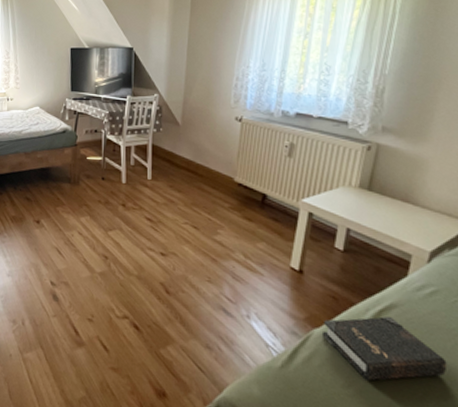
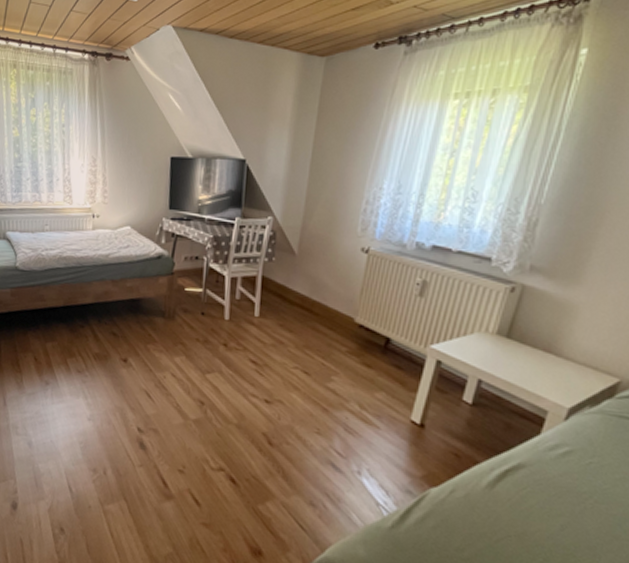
hardback book: present [321,316,448,381] -> none [439,476,573,545]

